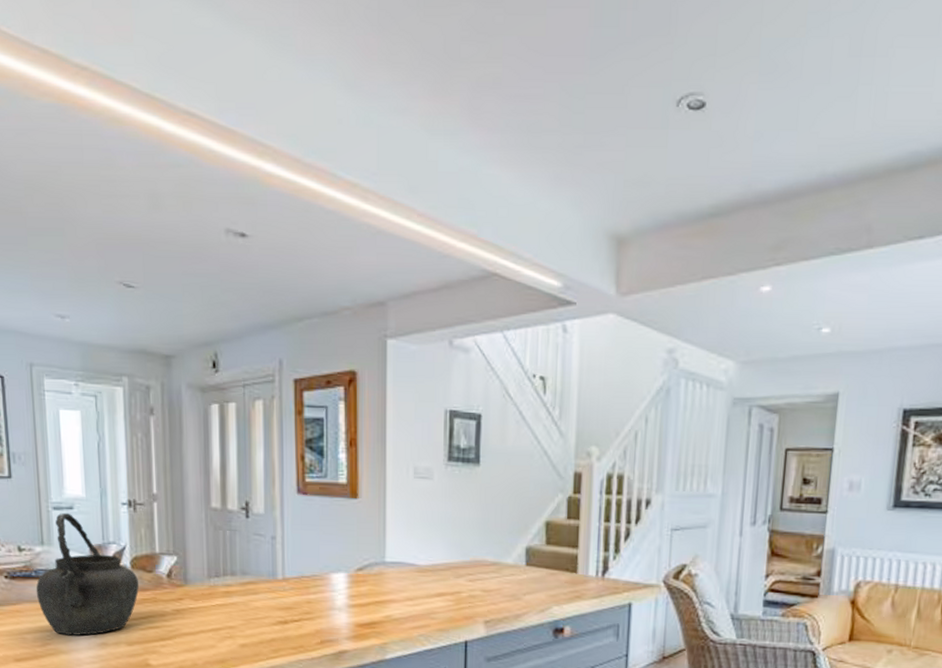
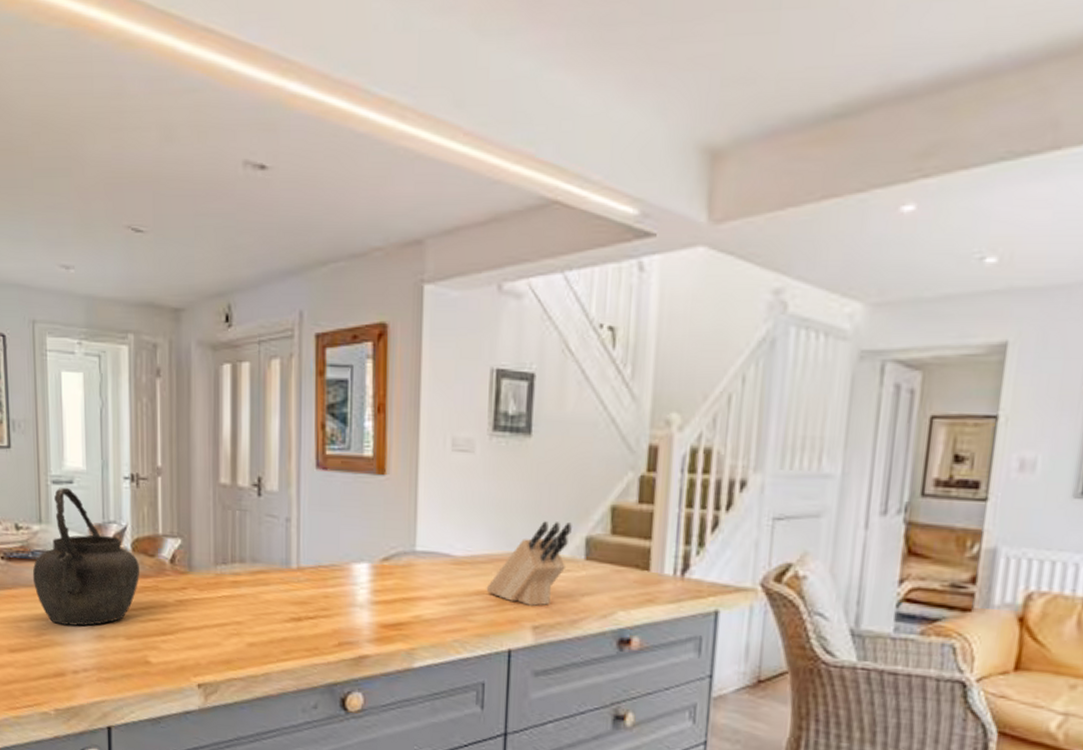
knife block: none [445,535,514,604] -> present [486,521,572,606]

